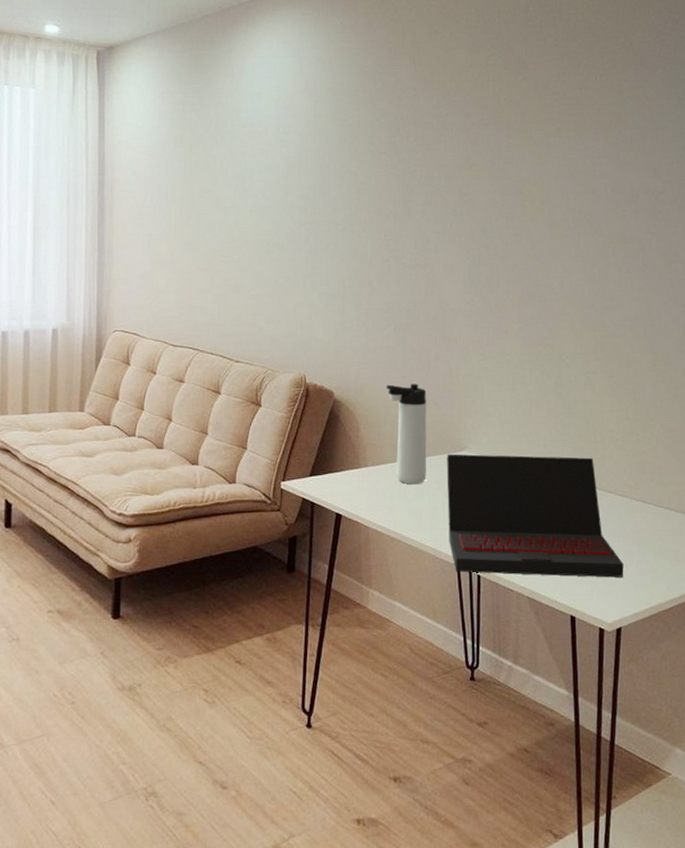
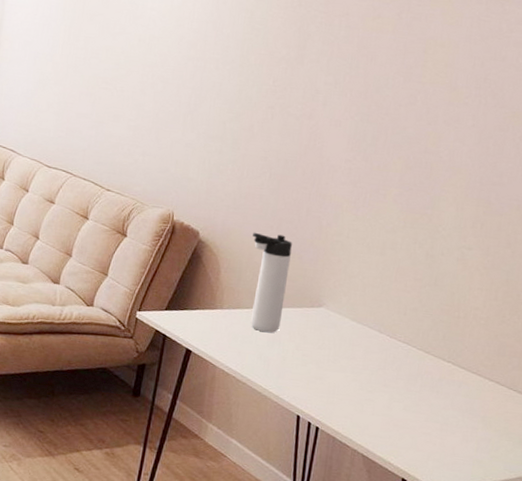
laptop: present [447,454,624,578] -> none [293,308,465,451]

